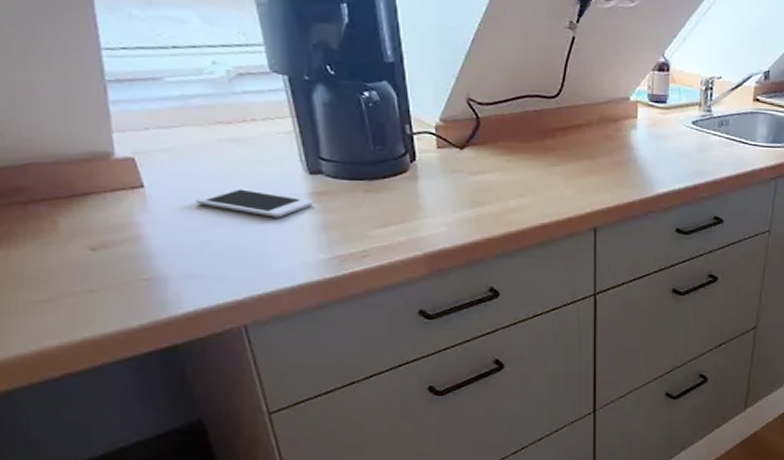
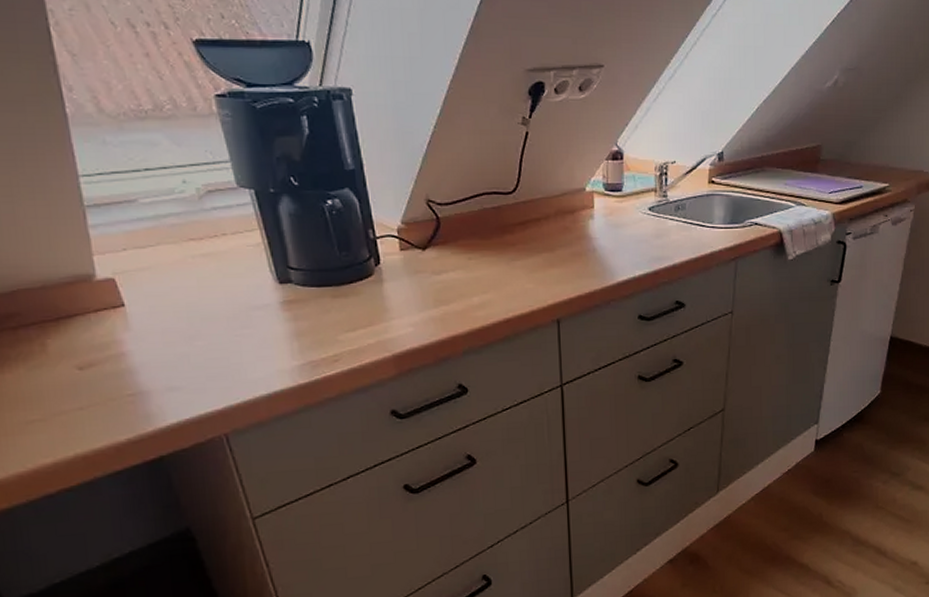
cell phone: present [195,187,313,218] -> none [173,300,284,328]

